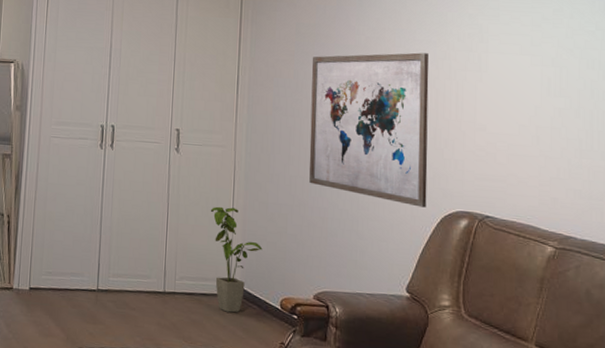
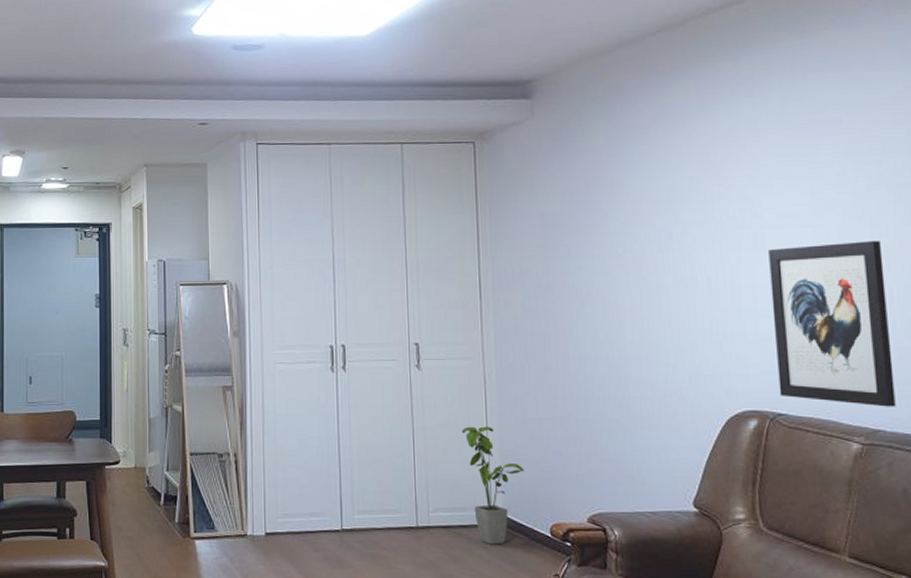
wall art: present [309,52,429,208] -> none [562,235,708,410]
wall art: none [489,71,588,218] -> present [768,241,896,407]

